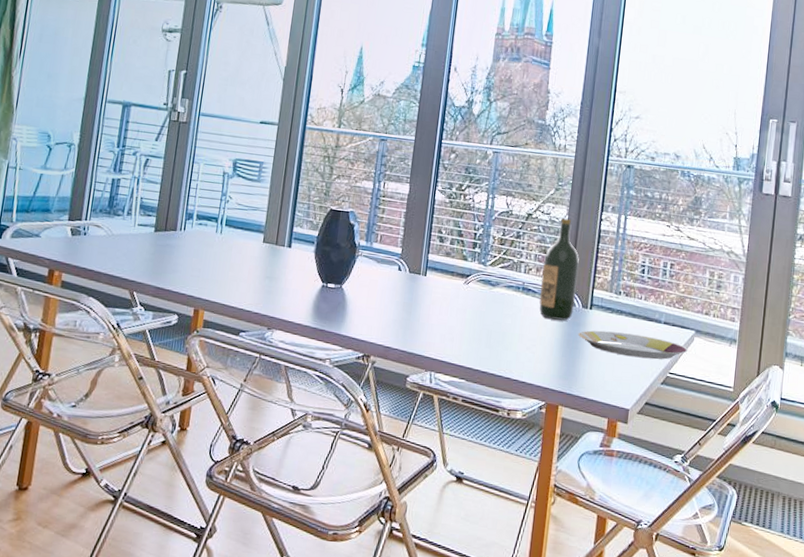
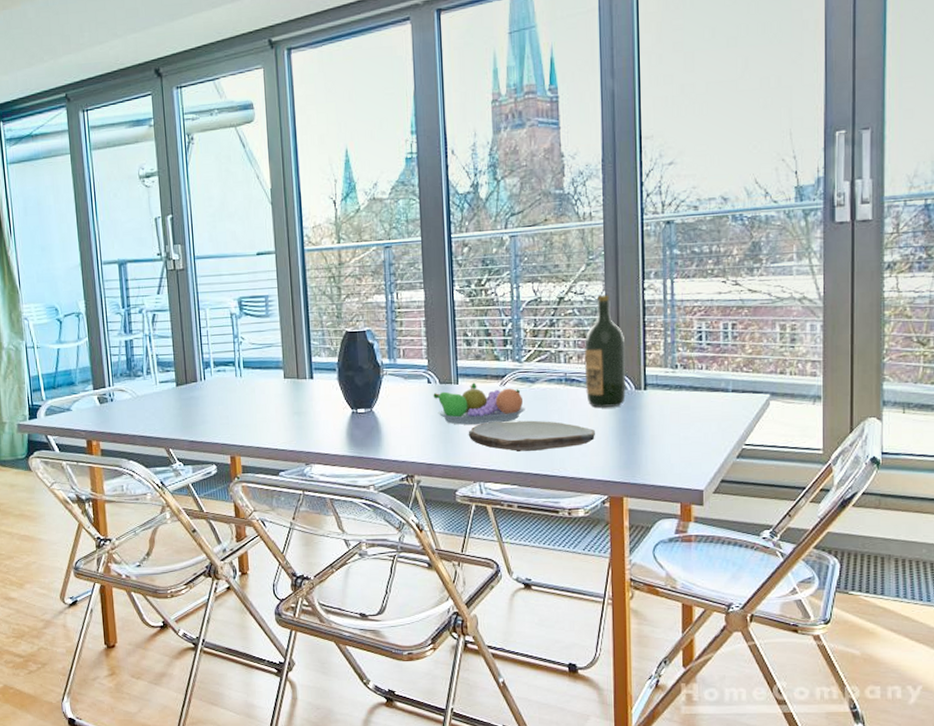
fruit bowl: none [401,277,483,319] -> present [433,383,525,425]
plate: none [427,316,542,351] -> present [468,420,595,451]
plate: present [578,330,689,360] -> none [634,408,765,434]

